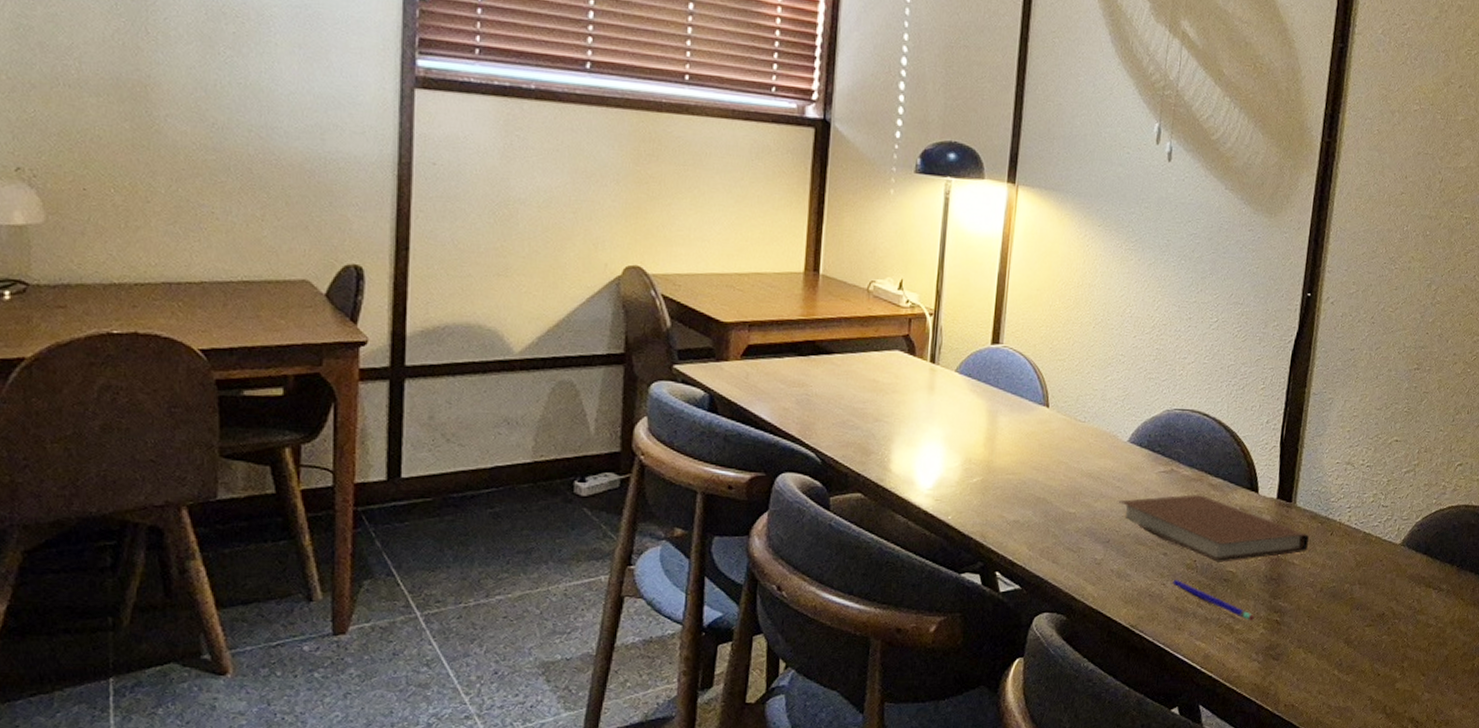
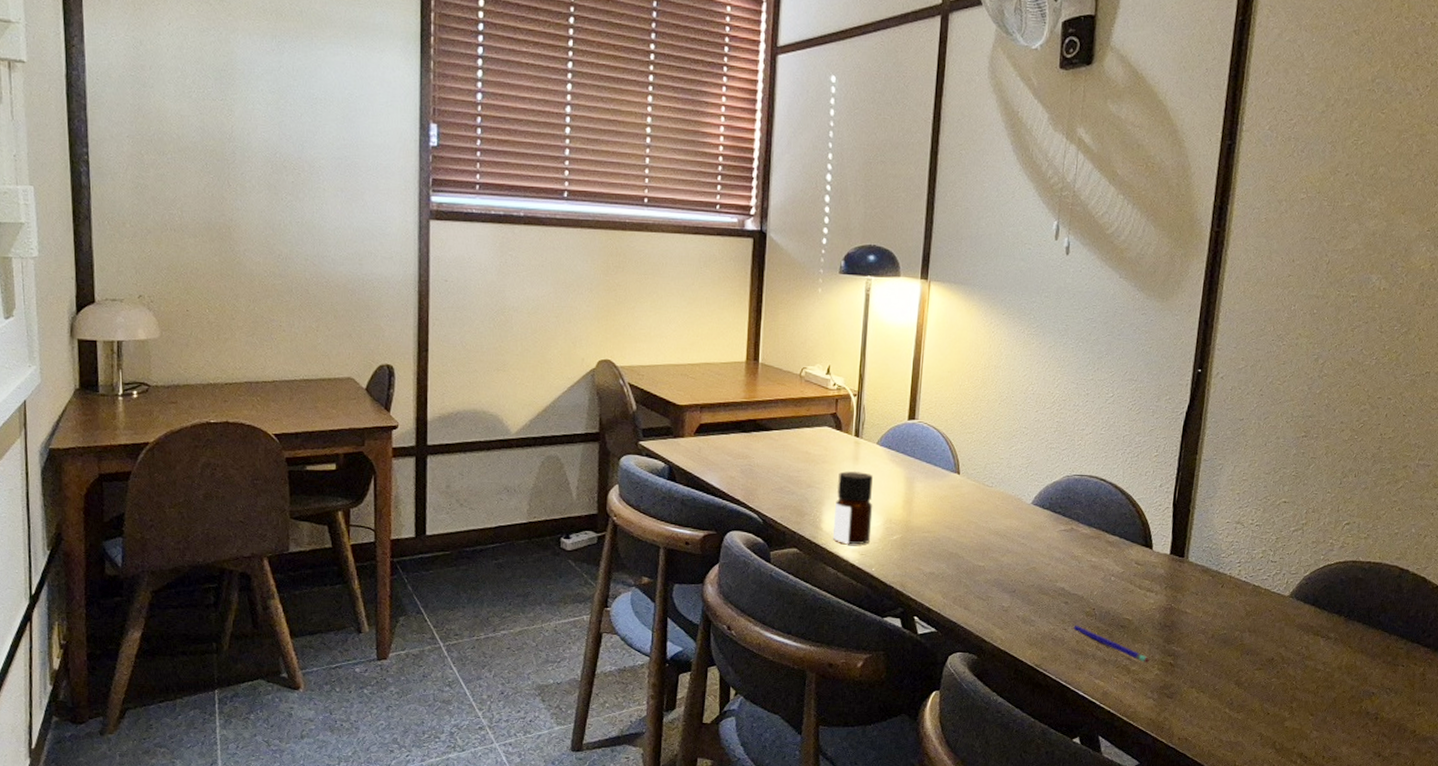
bottle: none [904,403,950,488] -> present [833,471,873,544]
notebook: present [1118,494,1309,562] -> none [1023,550,1201,611]

